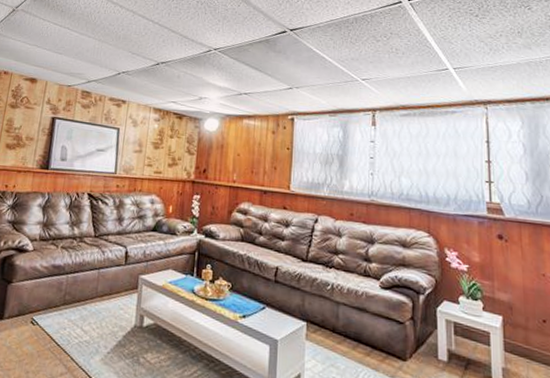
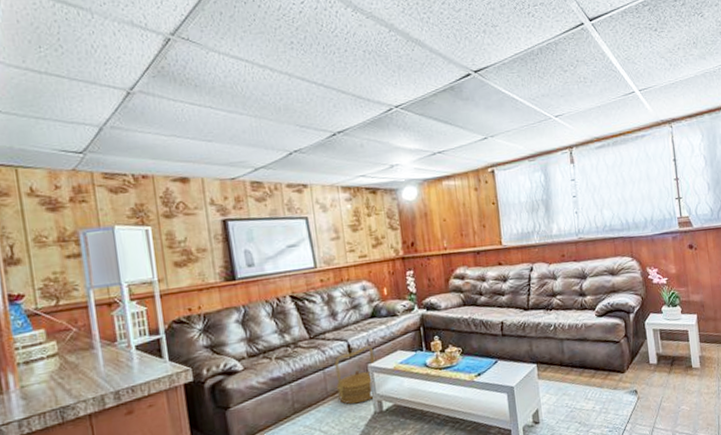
woven basket: none [105,257,148,313] -> present [334,346,375,405]

